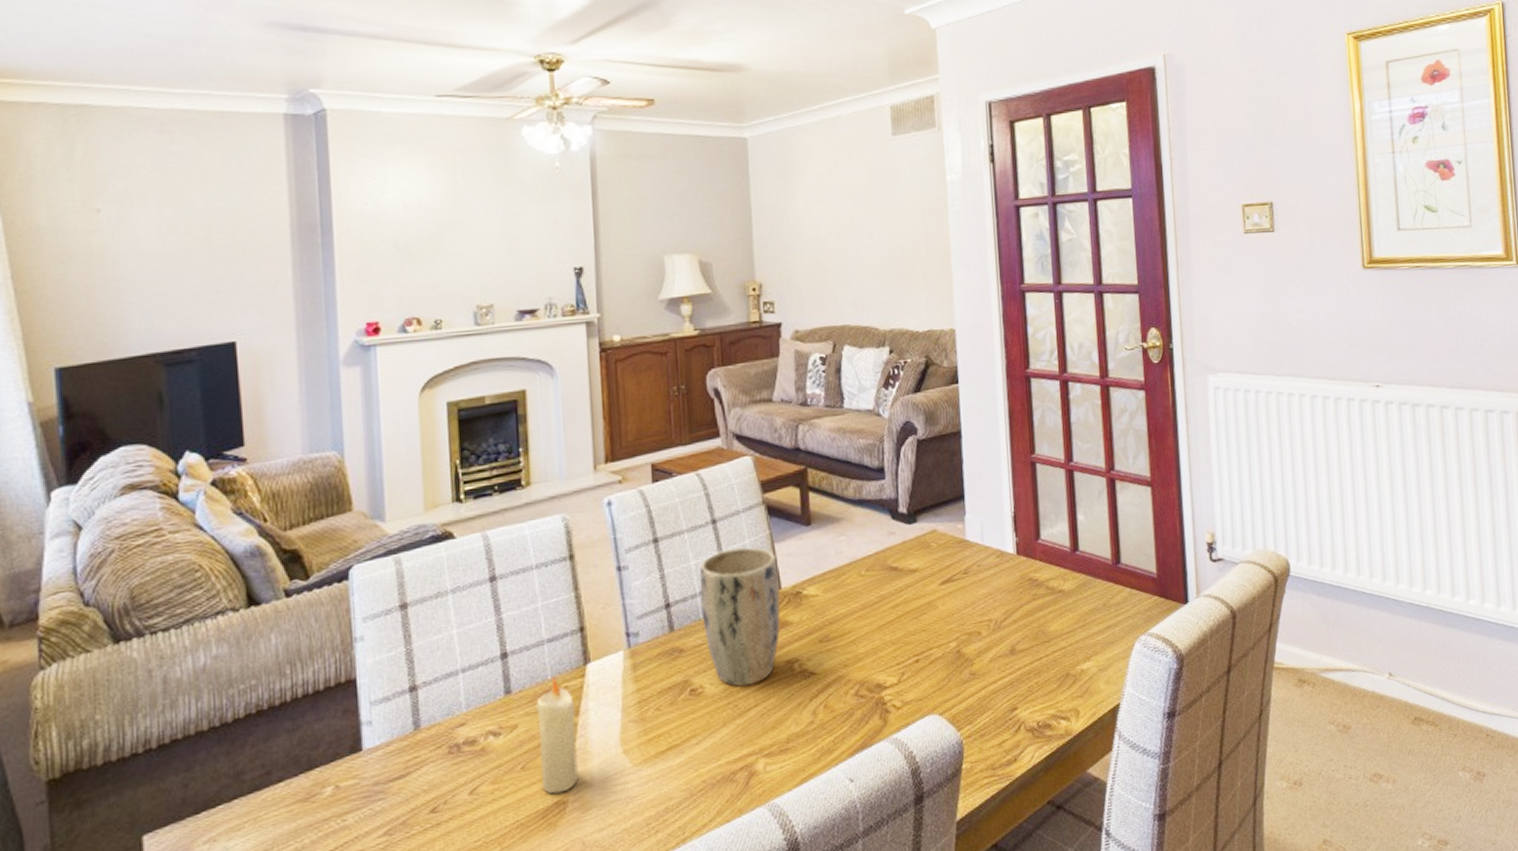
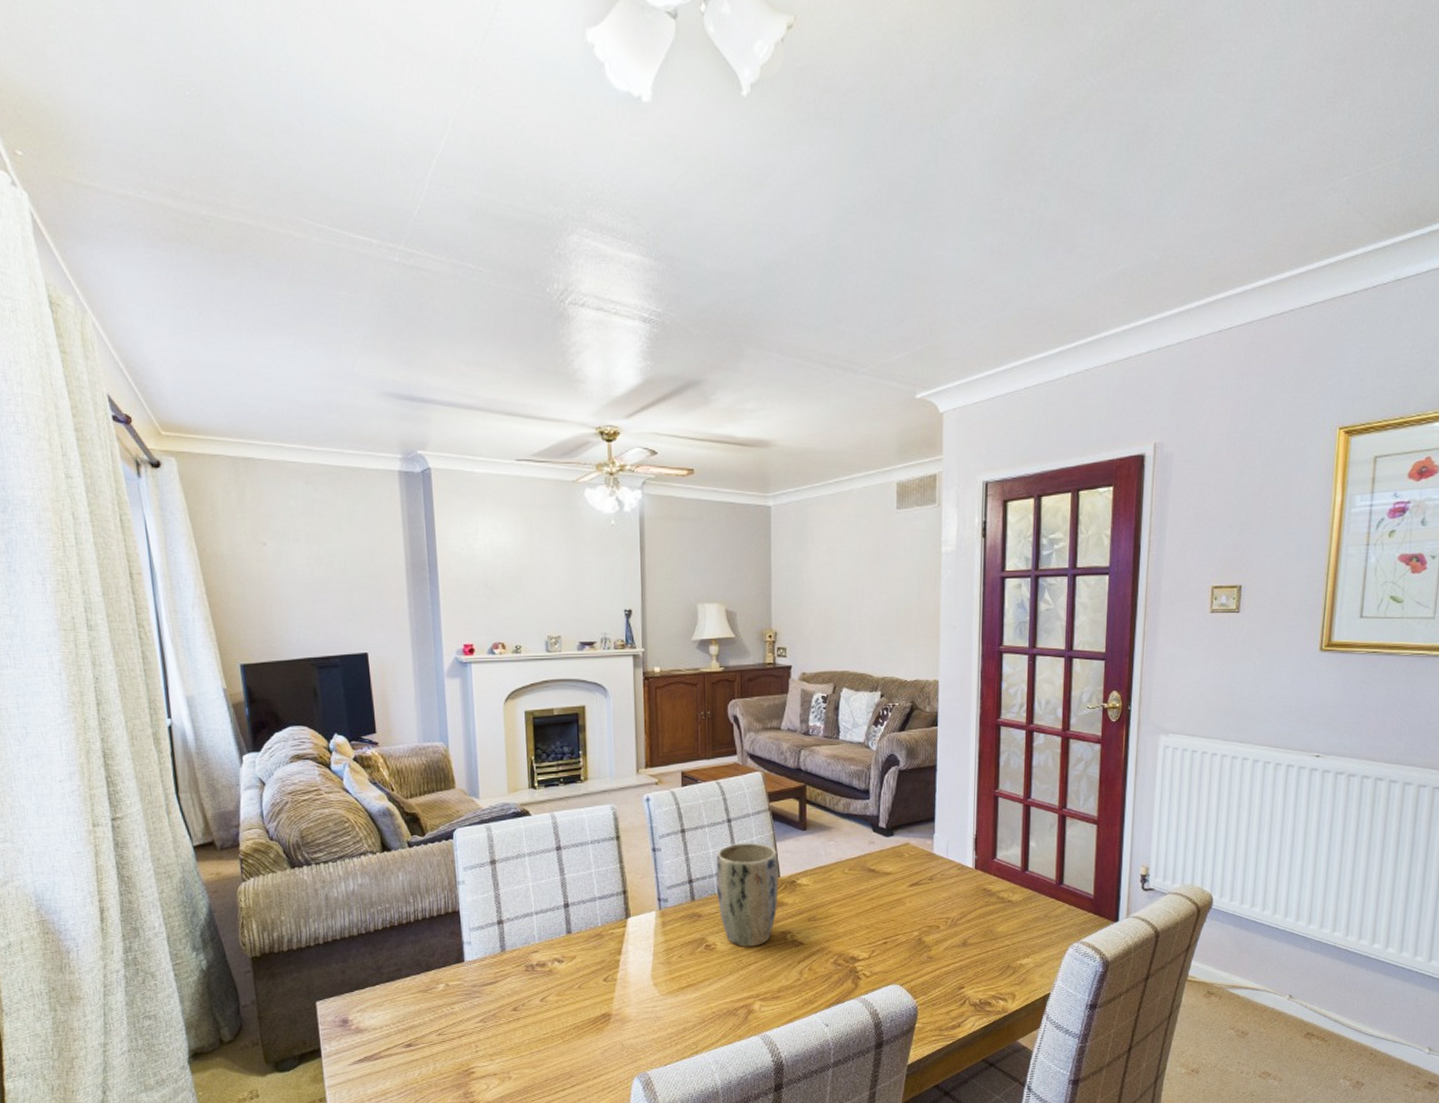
candle: present [536,677,579,795] -> none [589,925,620,1008]

